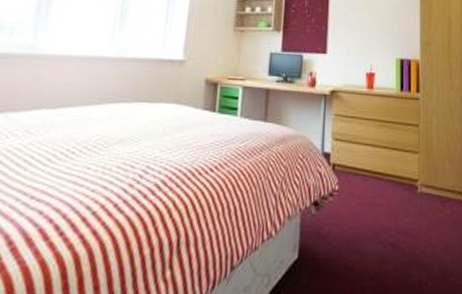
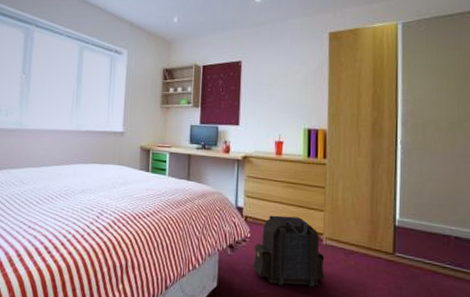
backpack: none [341,160,421,248] -> present [253,215,325,288]

